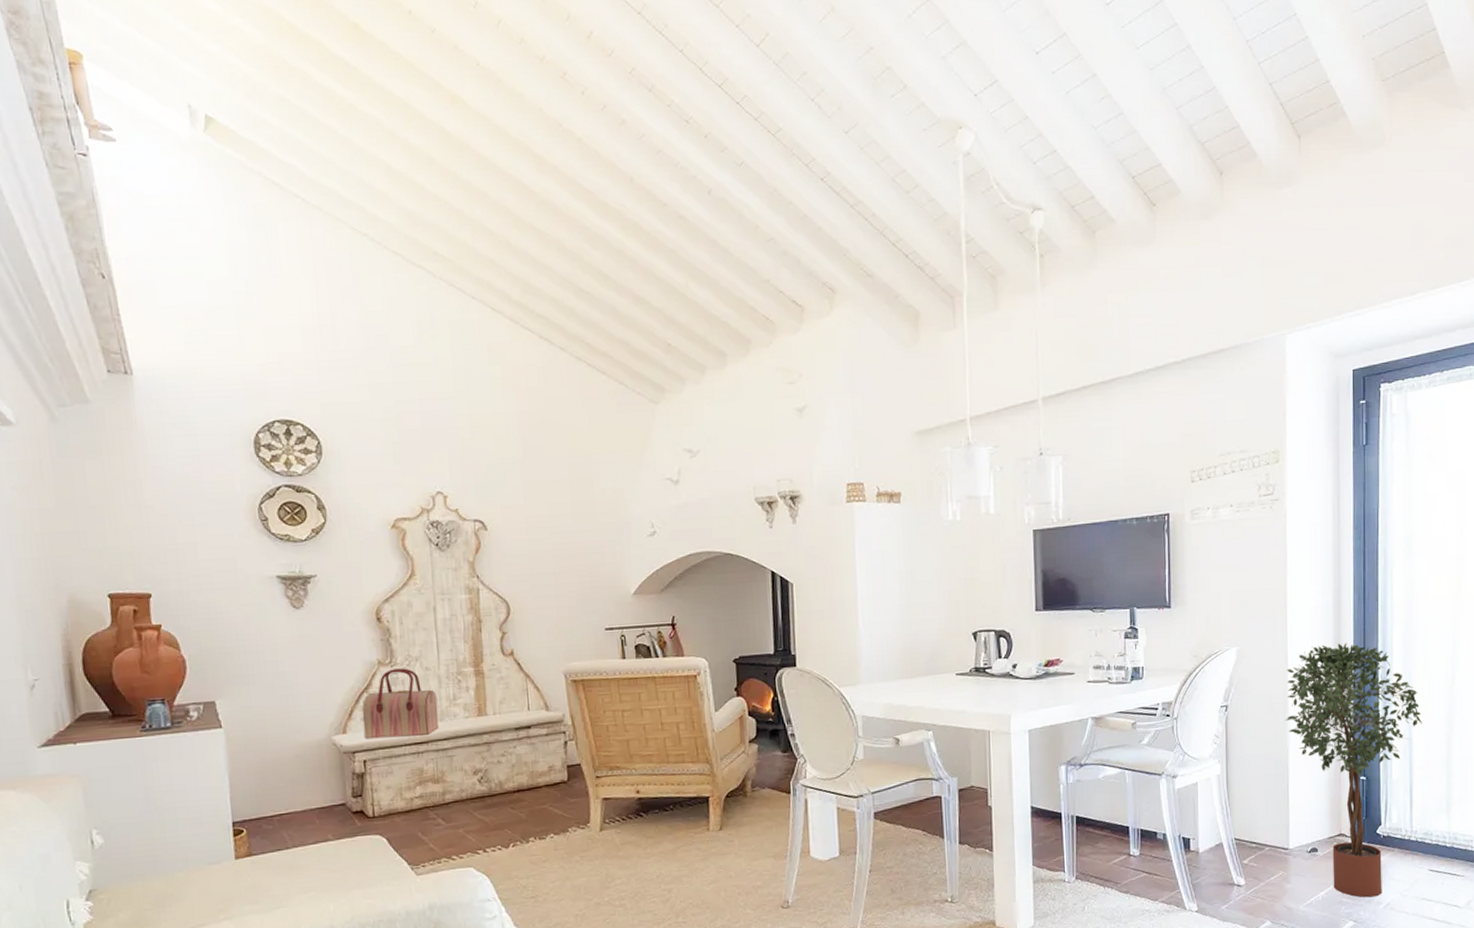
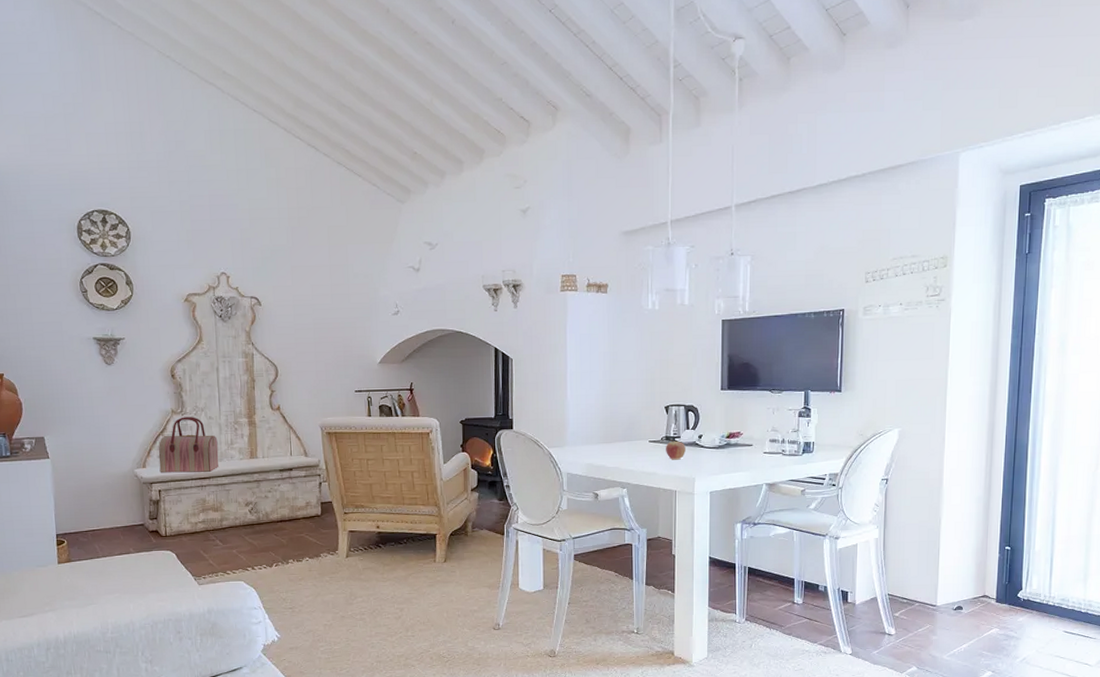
fruit: none [975,671,998,695] -> present [666,440,685,460]
potted tree: present [1285,642,1422,898] -> none [939,428,1066,652]

